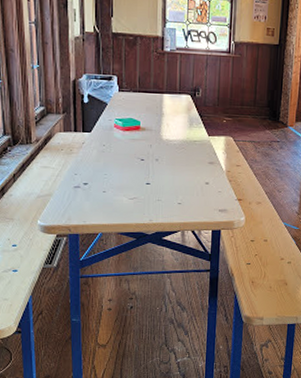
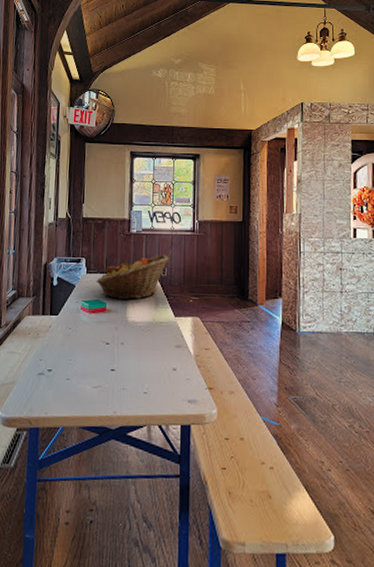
fruit basket: none [129,75,204,119] -> present [96,254,170,300]

